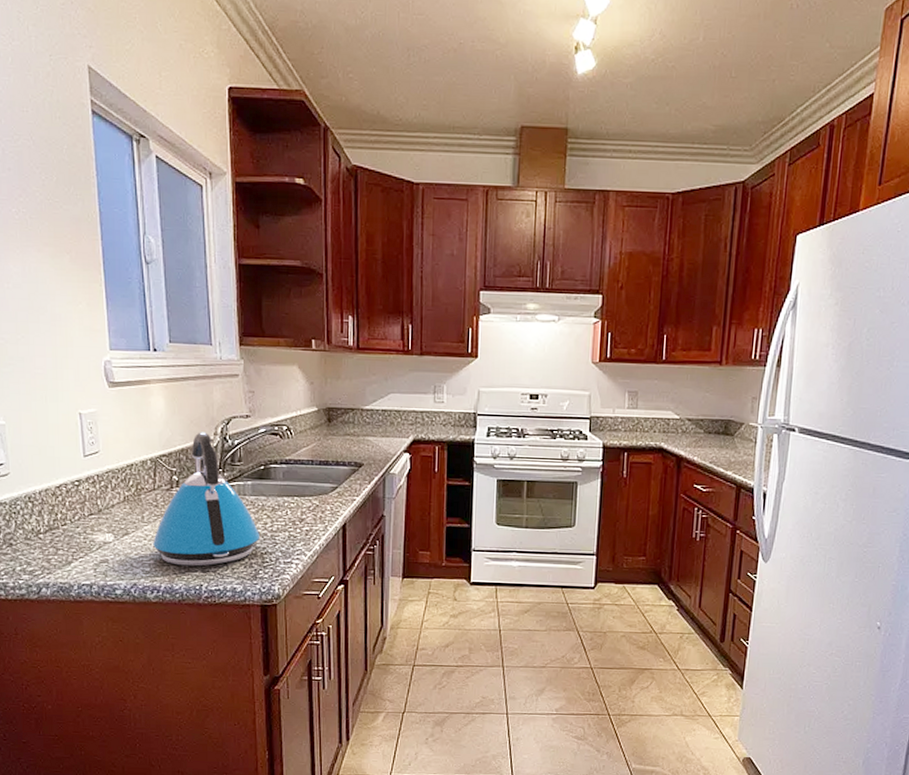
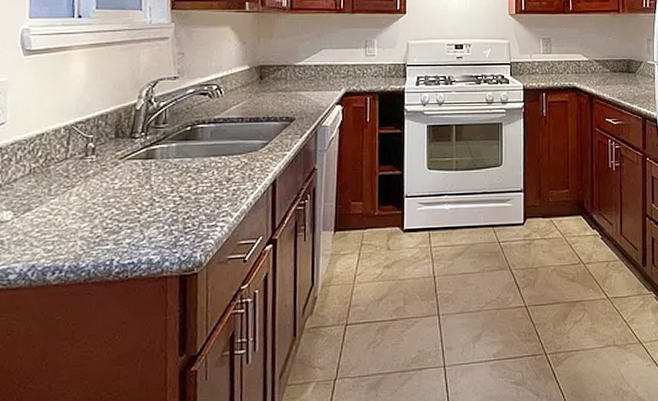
kettle: present [153,432,261,567] -> none [59,96,184,240]

